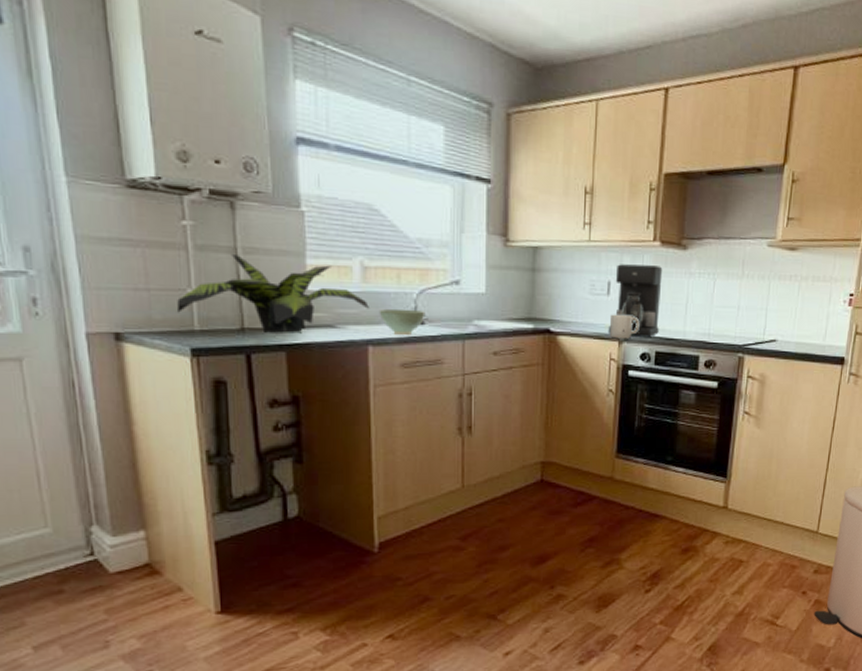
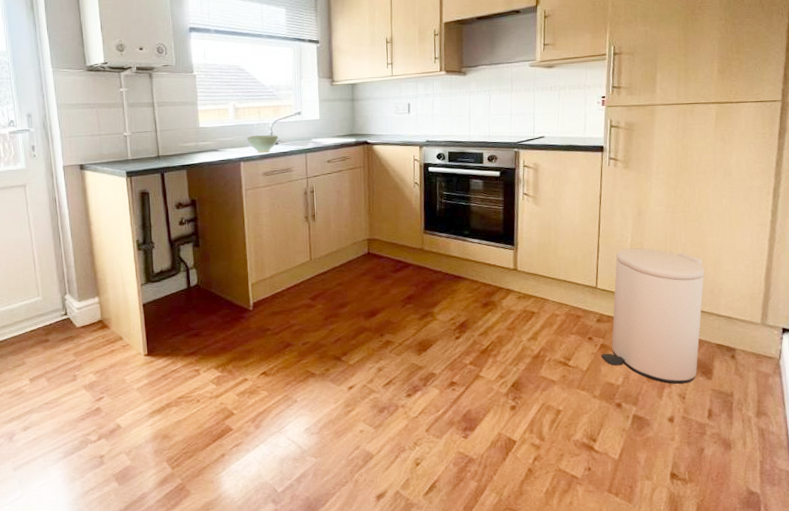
plant: present [177,254,369,333] -> none [118,107,240,158]
coffee maker: present [608,264,663,338] -> none [410,89,450,142]
mug: present [609,314,640,339] -> none [411,126,435,145]

